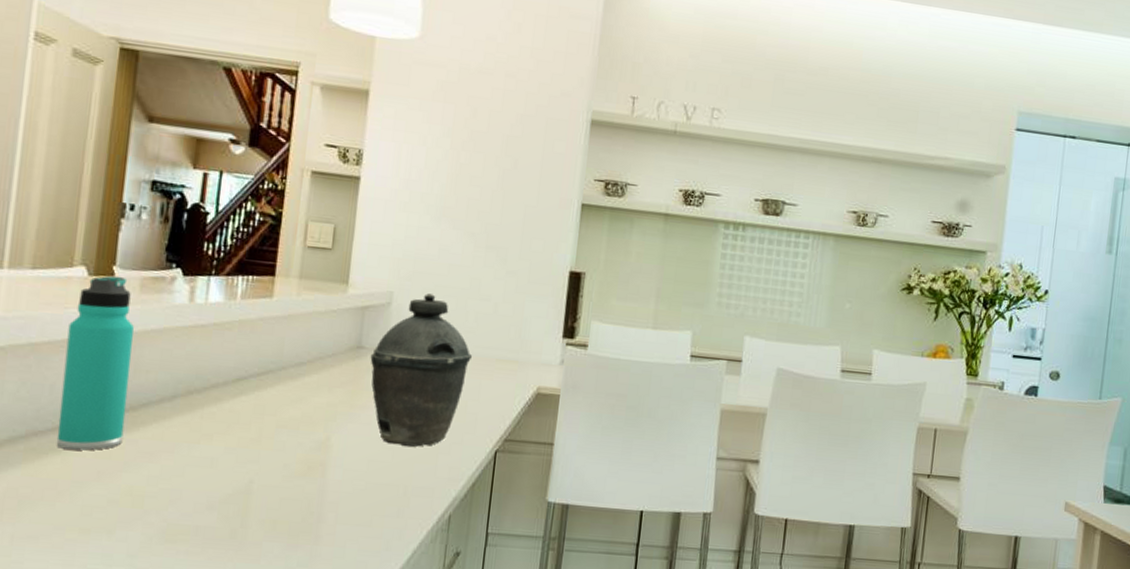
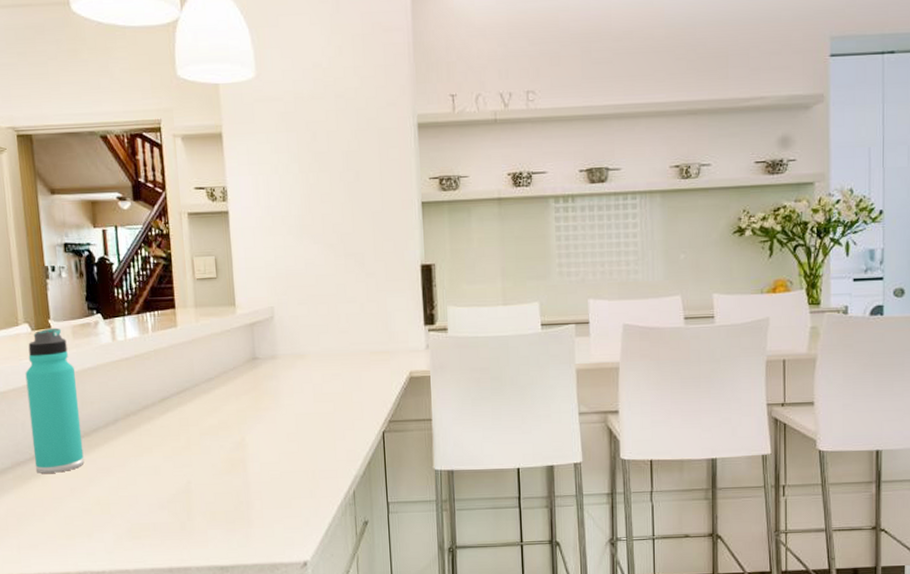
kettle: present [370,293,472,447] -> none [265,304,349,437]

